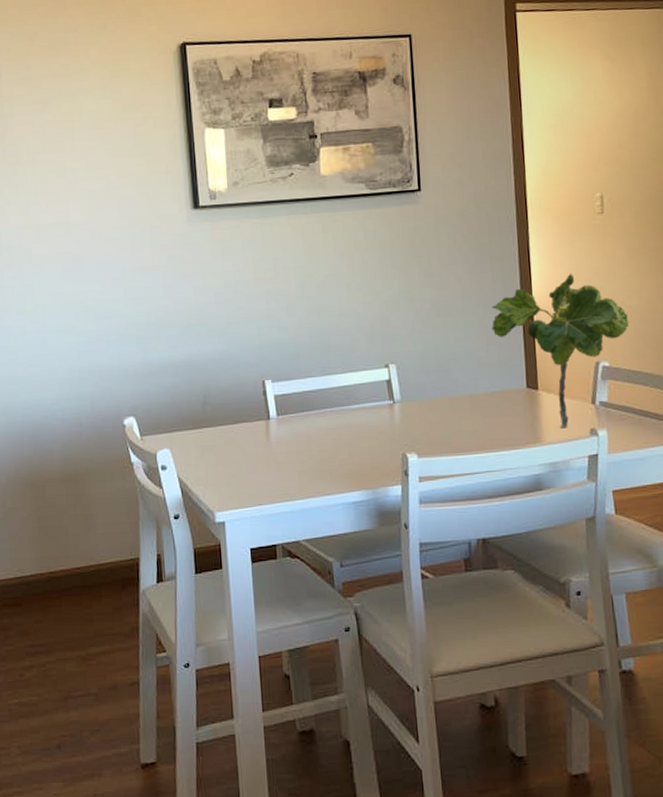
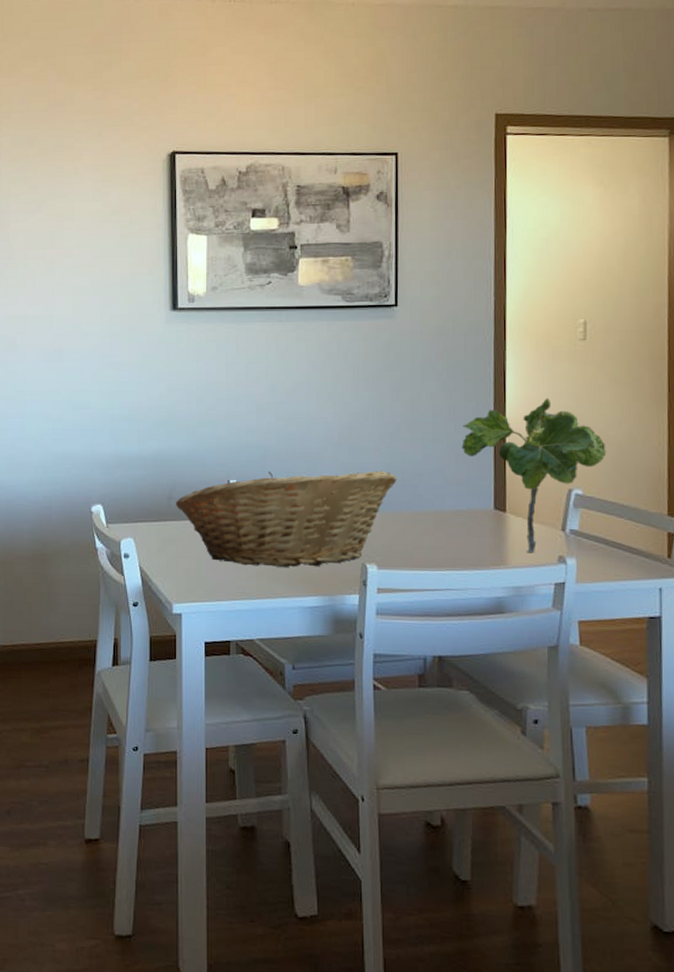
fruit basket: none [210,358,432,467] -> present [175,470,397,567]

